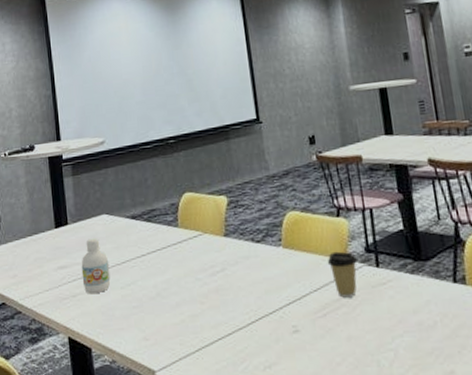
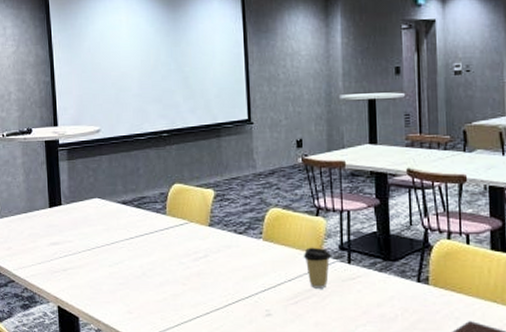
bottle: present [81,238,111,295] -> none [72,219,100,270]

